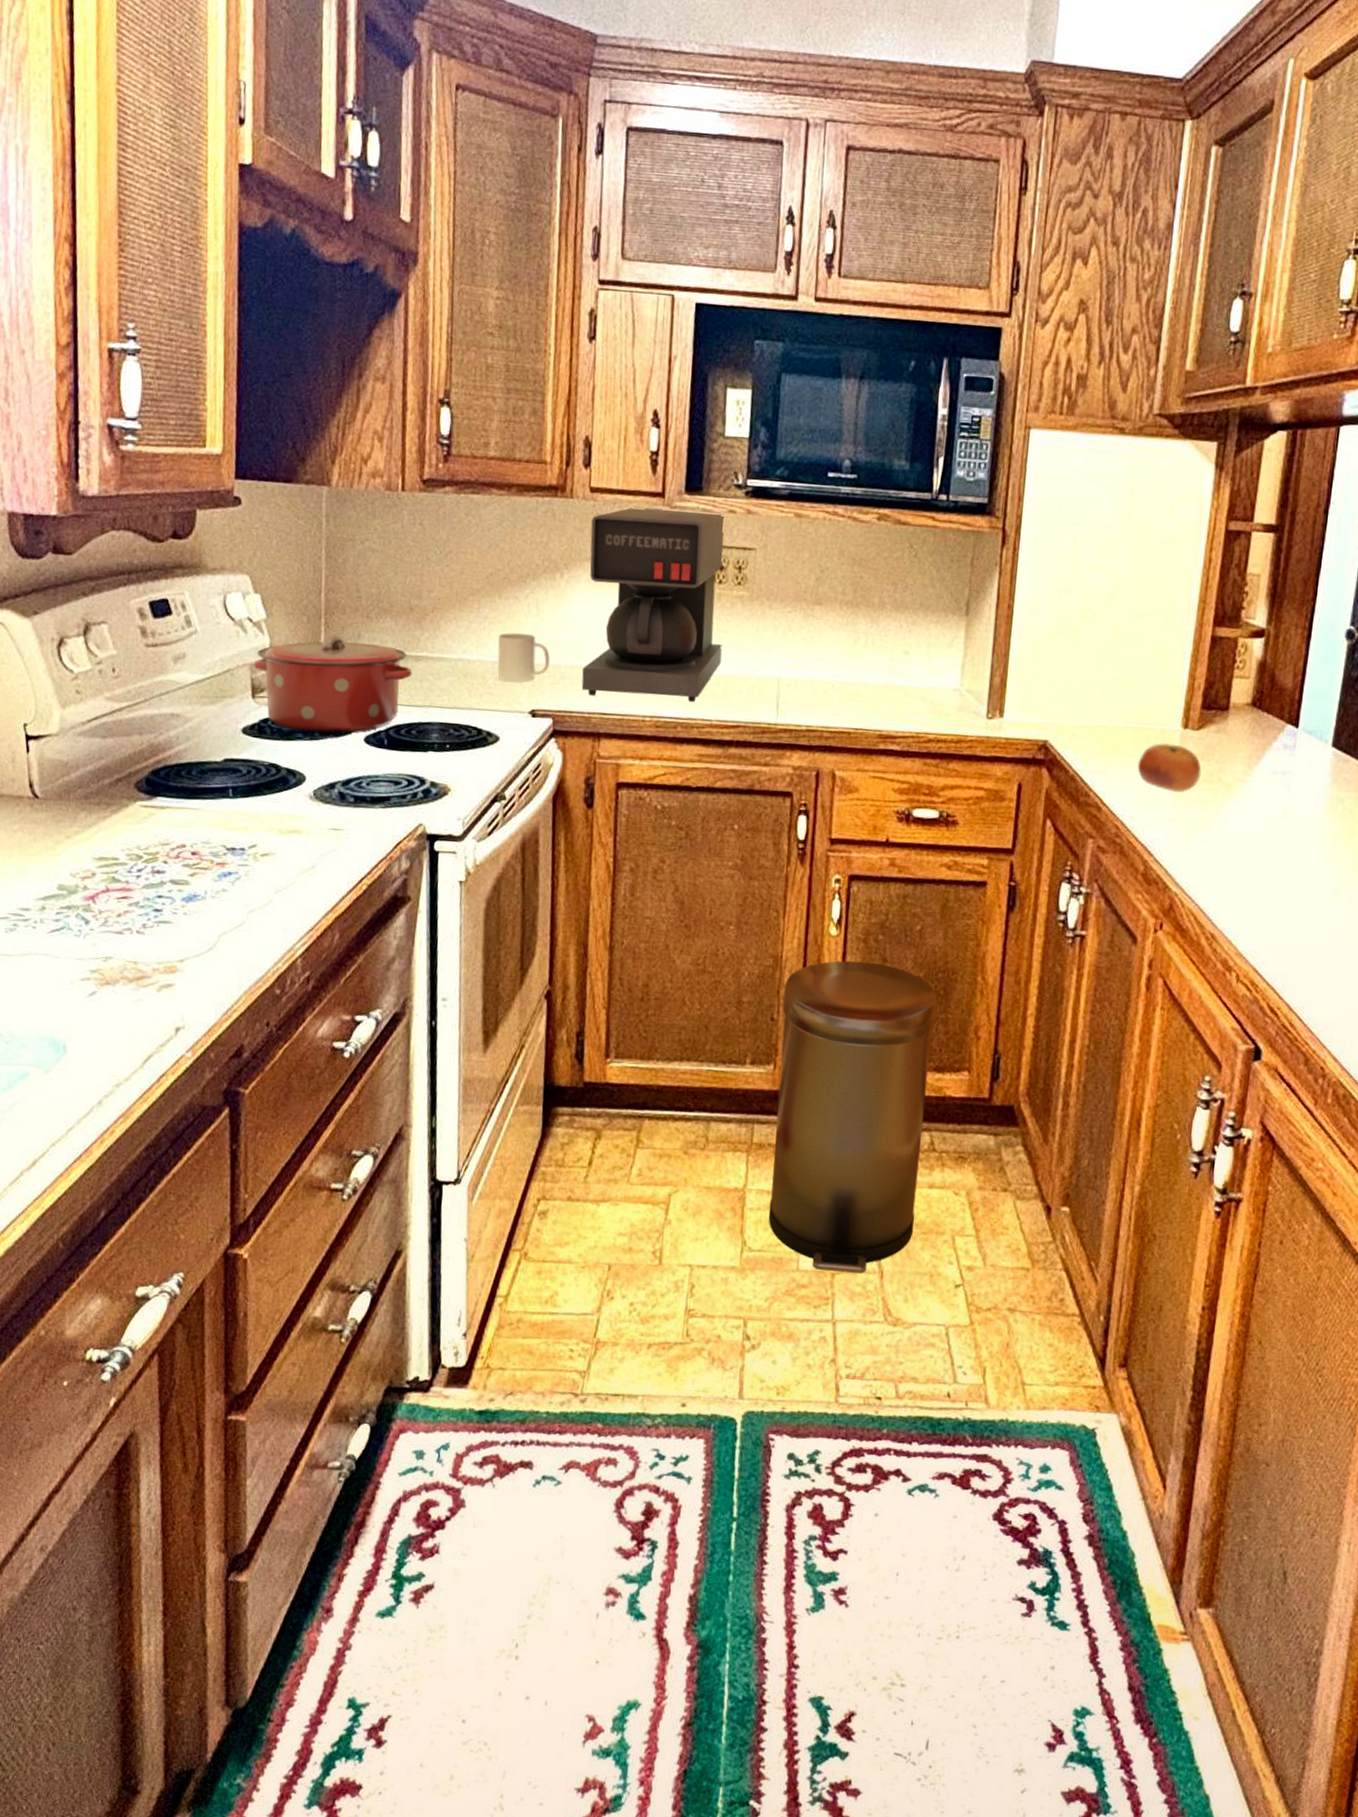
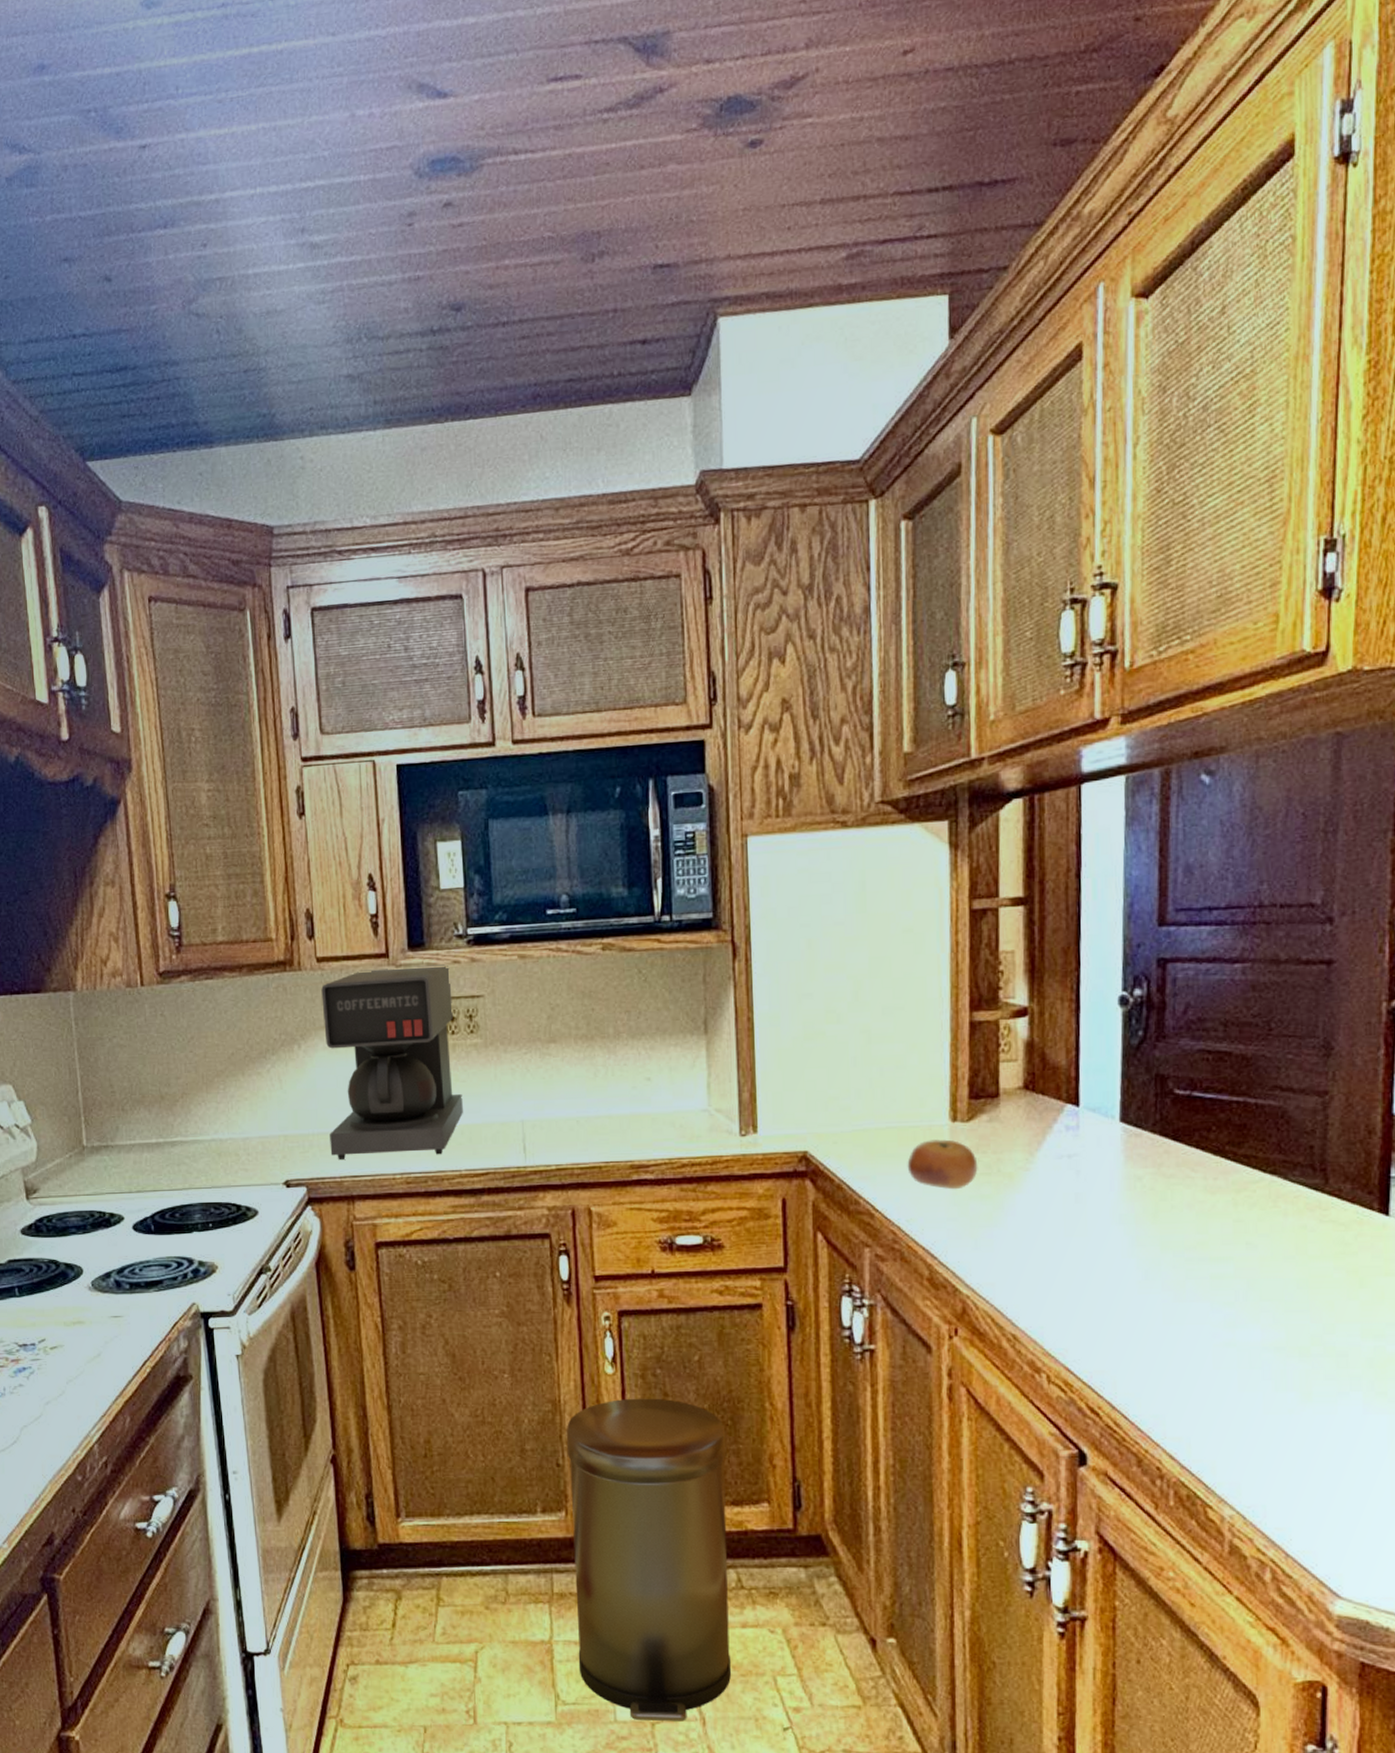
casserole: present [253,634,413,734] -> none [24,1131,170,1227]
mug: present [497,633,550,683] -> none [245,1107,297,1157]

